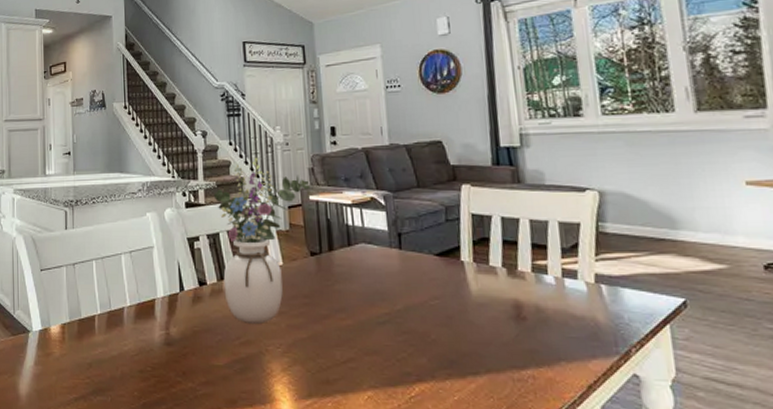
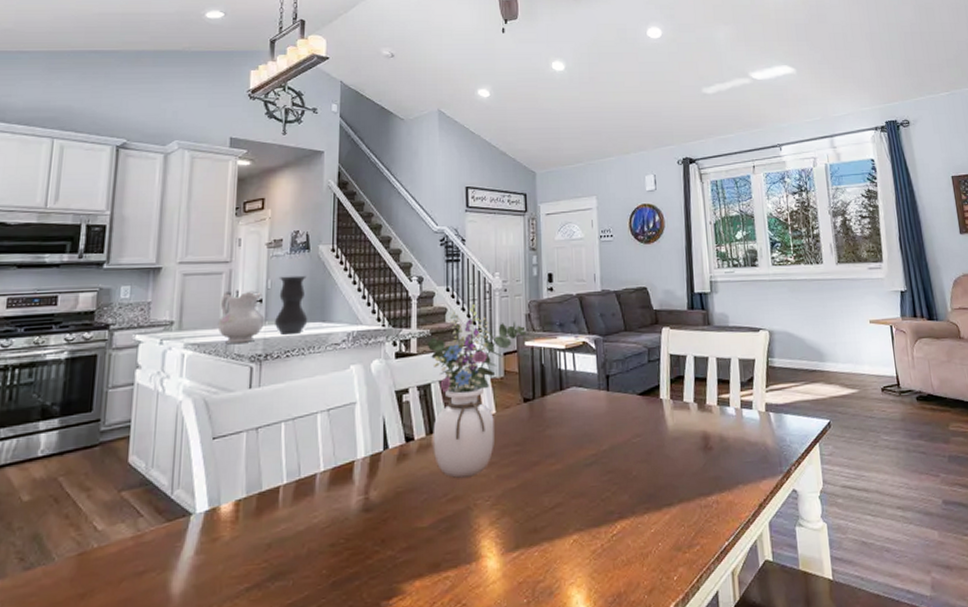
ceramic pitcher: none [37,144,74,190] -> present [217,291,265,343]
vase: none [81,130,109,185] -> present [274,275,308,336]

